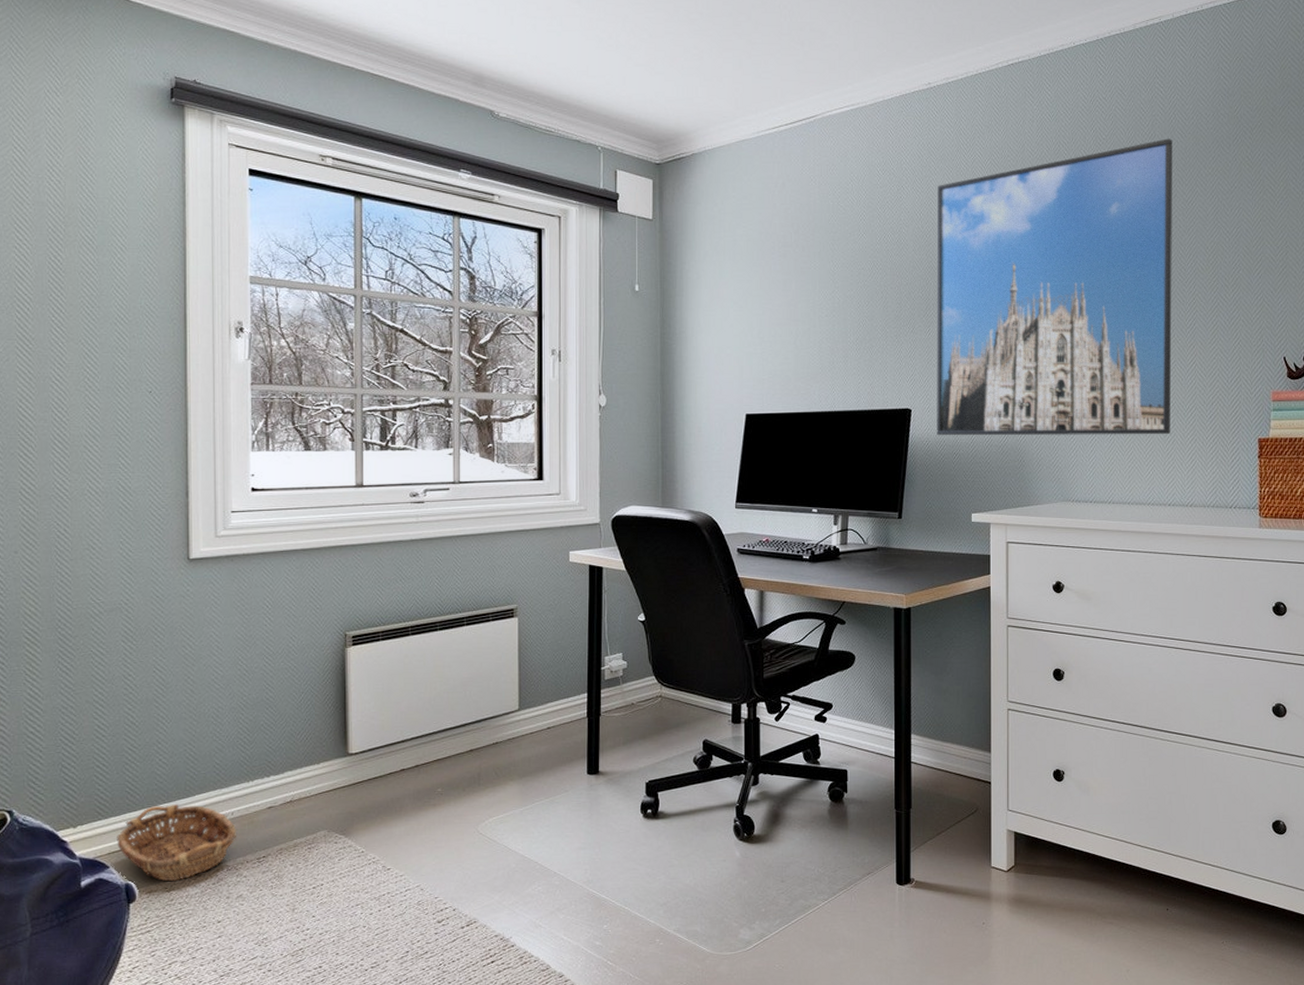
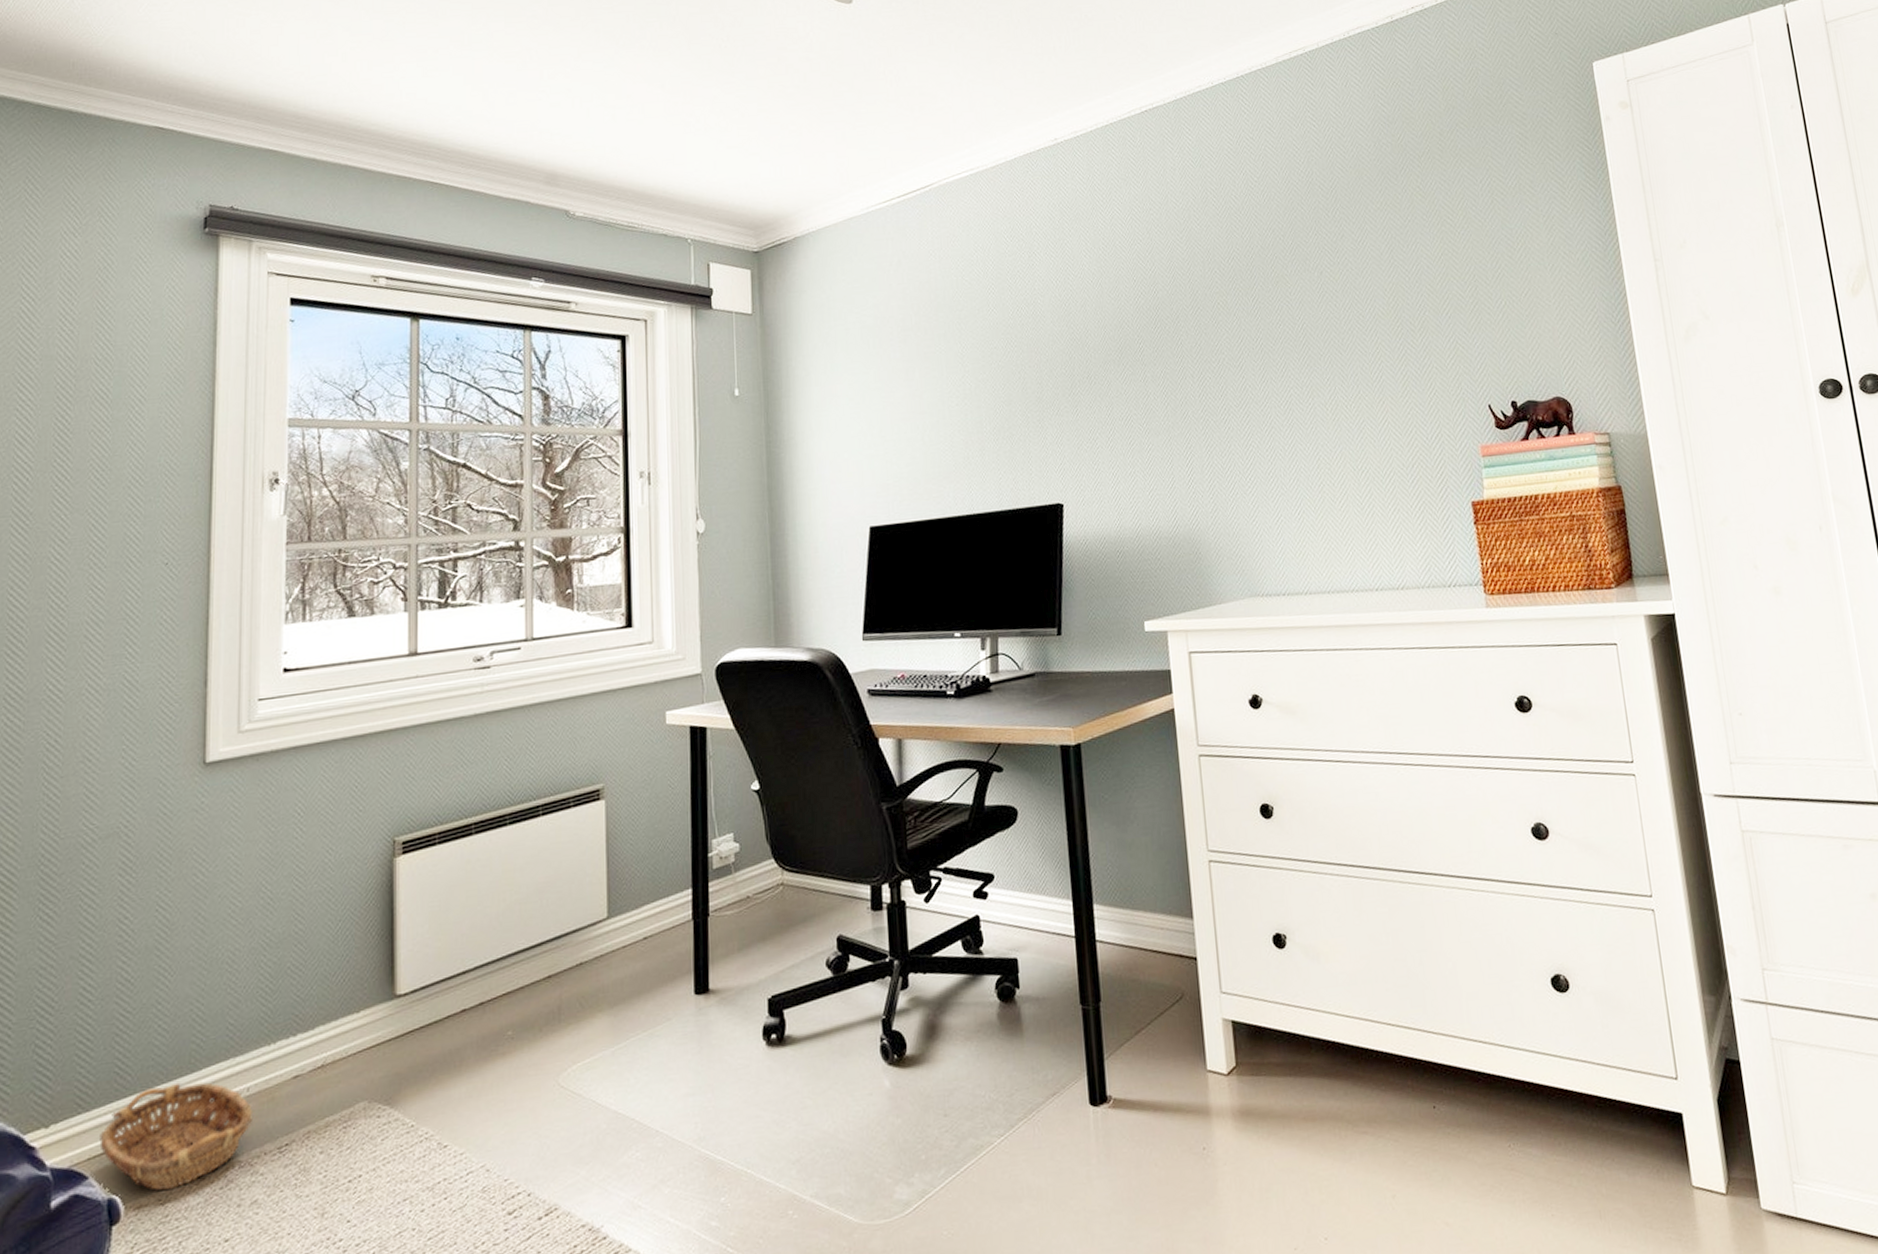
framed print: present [936,138,1172,436] -> none [1073,174,1368,533]

